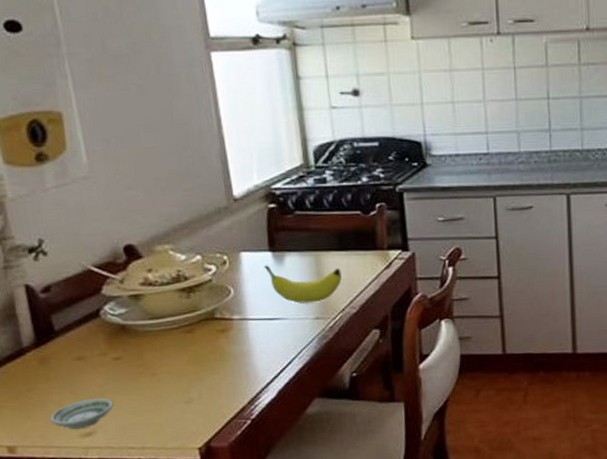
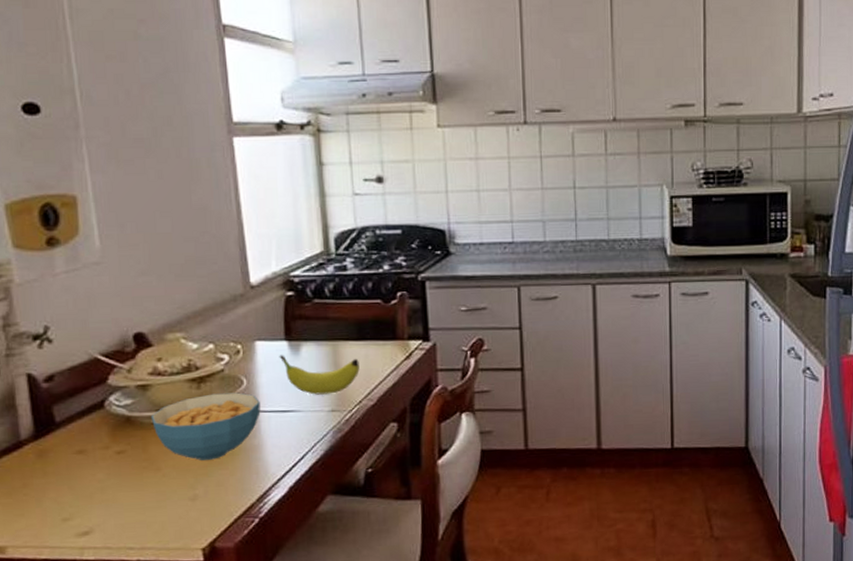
saucer: present [49,398,114,429] -> none [44,494,114,528]
cereal bowl: none [144,301,248,366] -> present [150,392,261,460]

